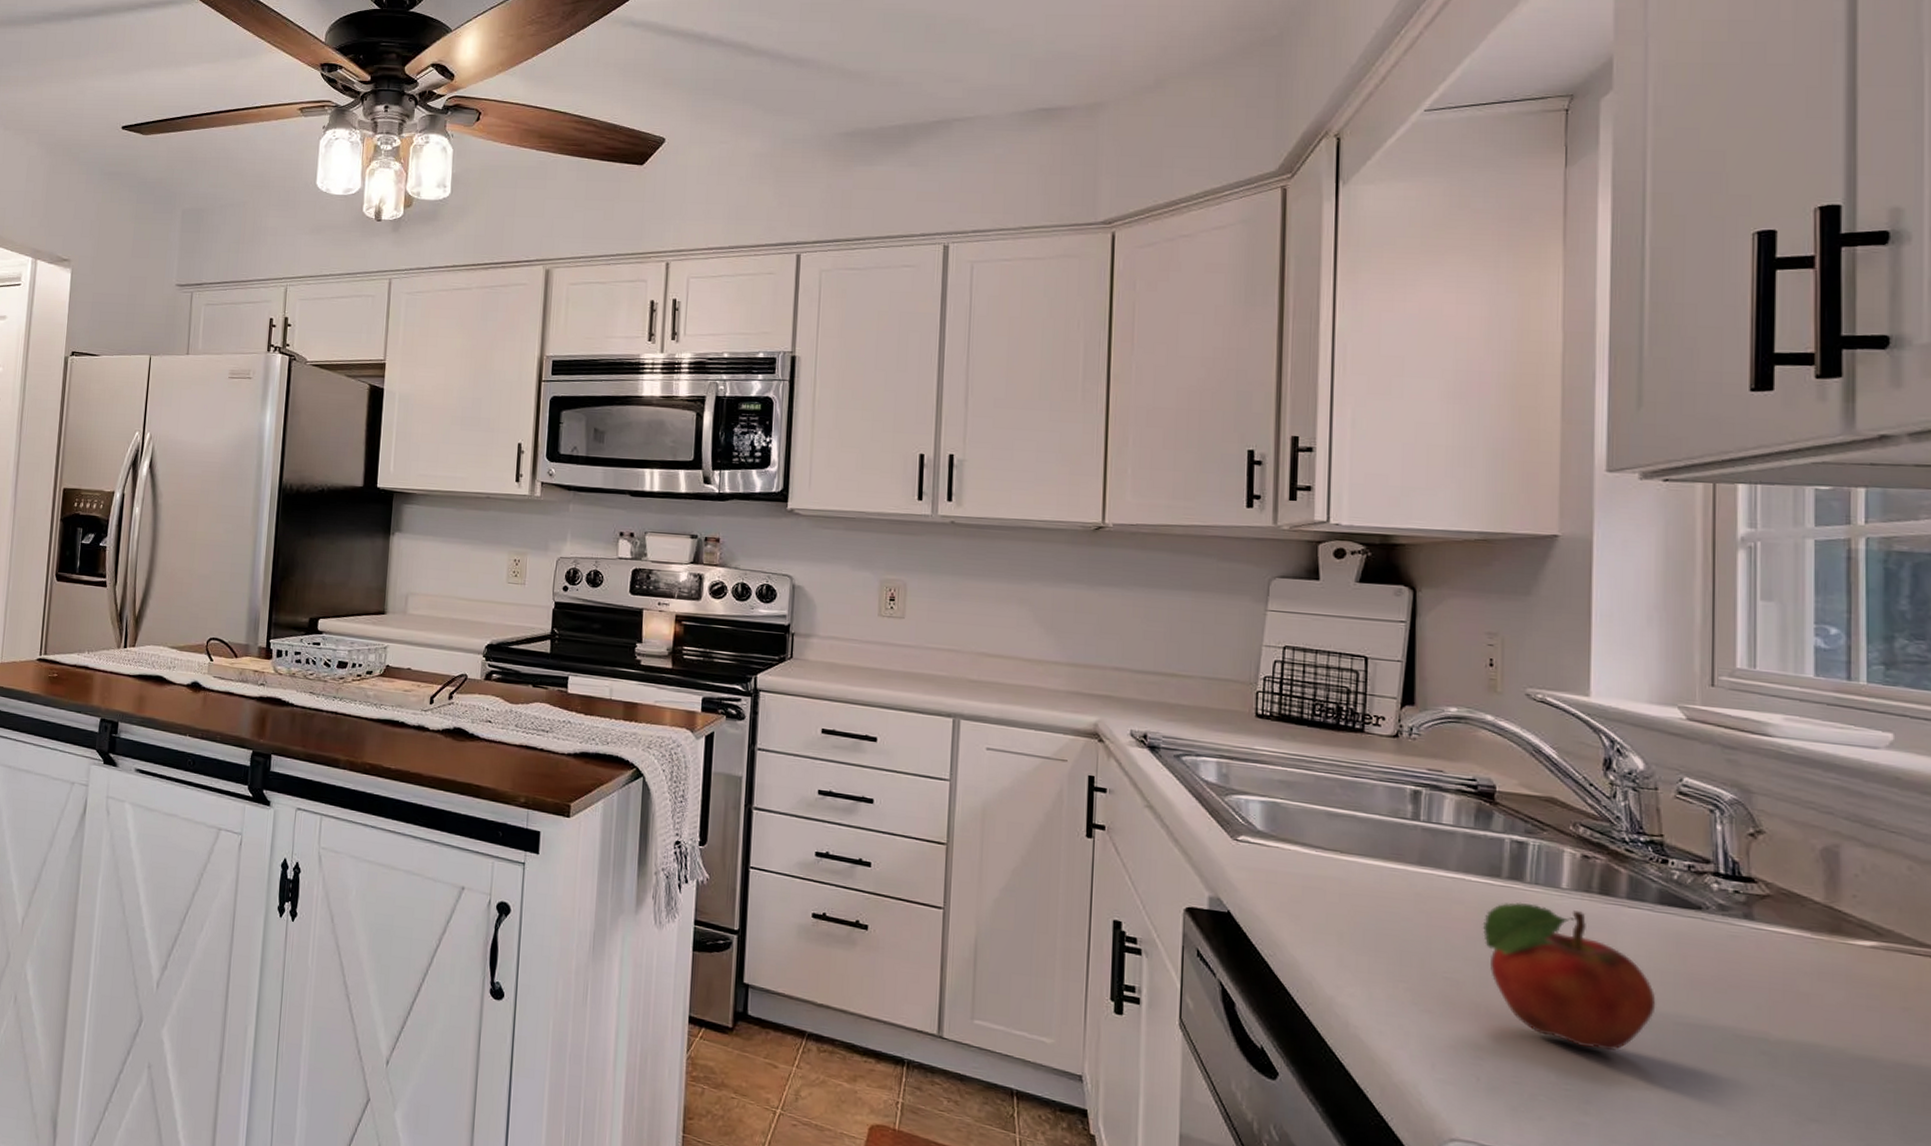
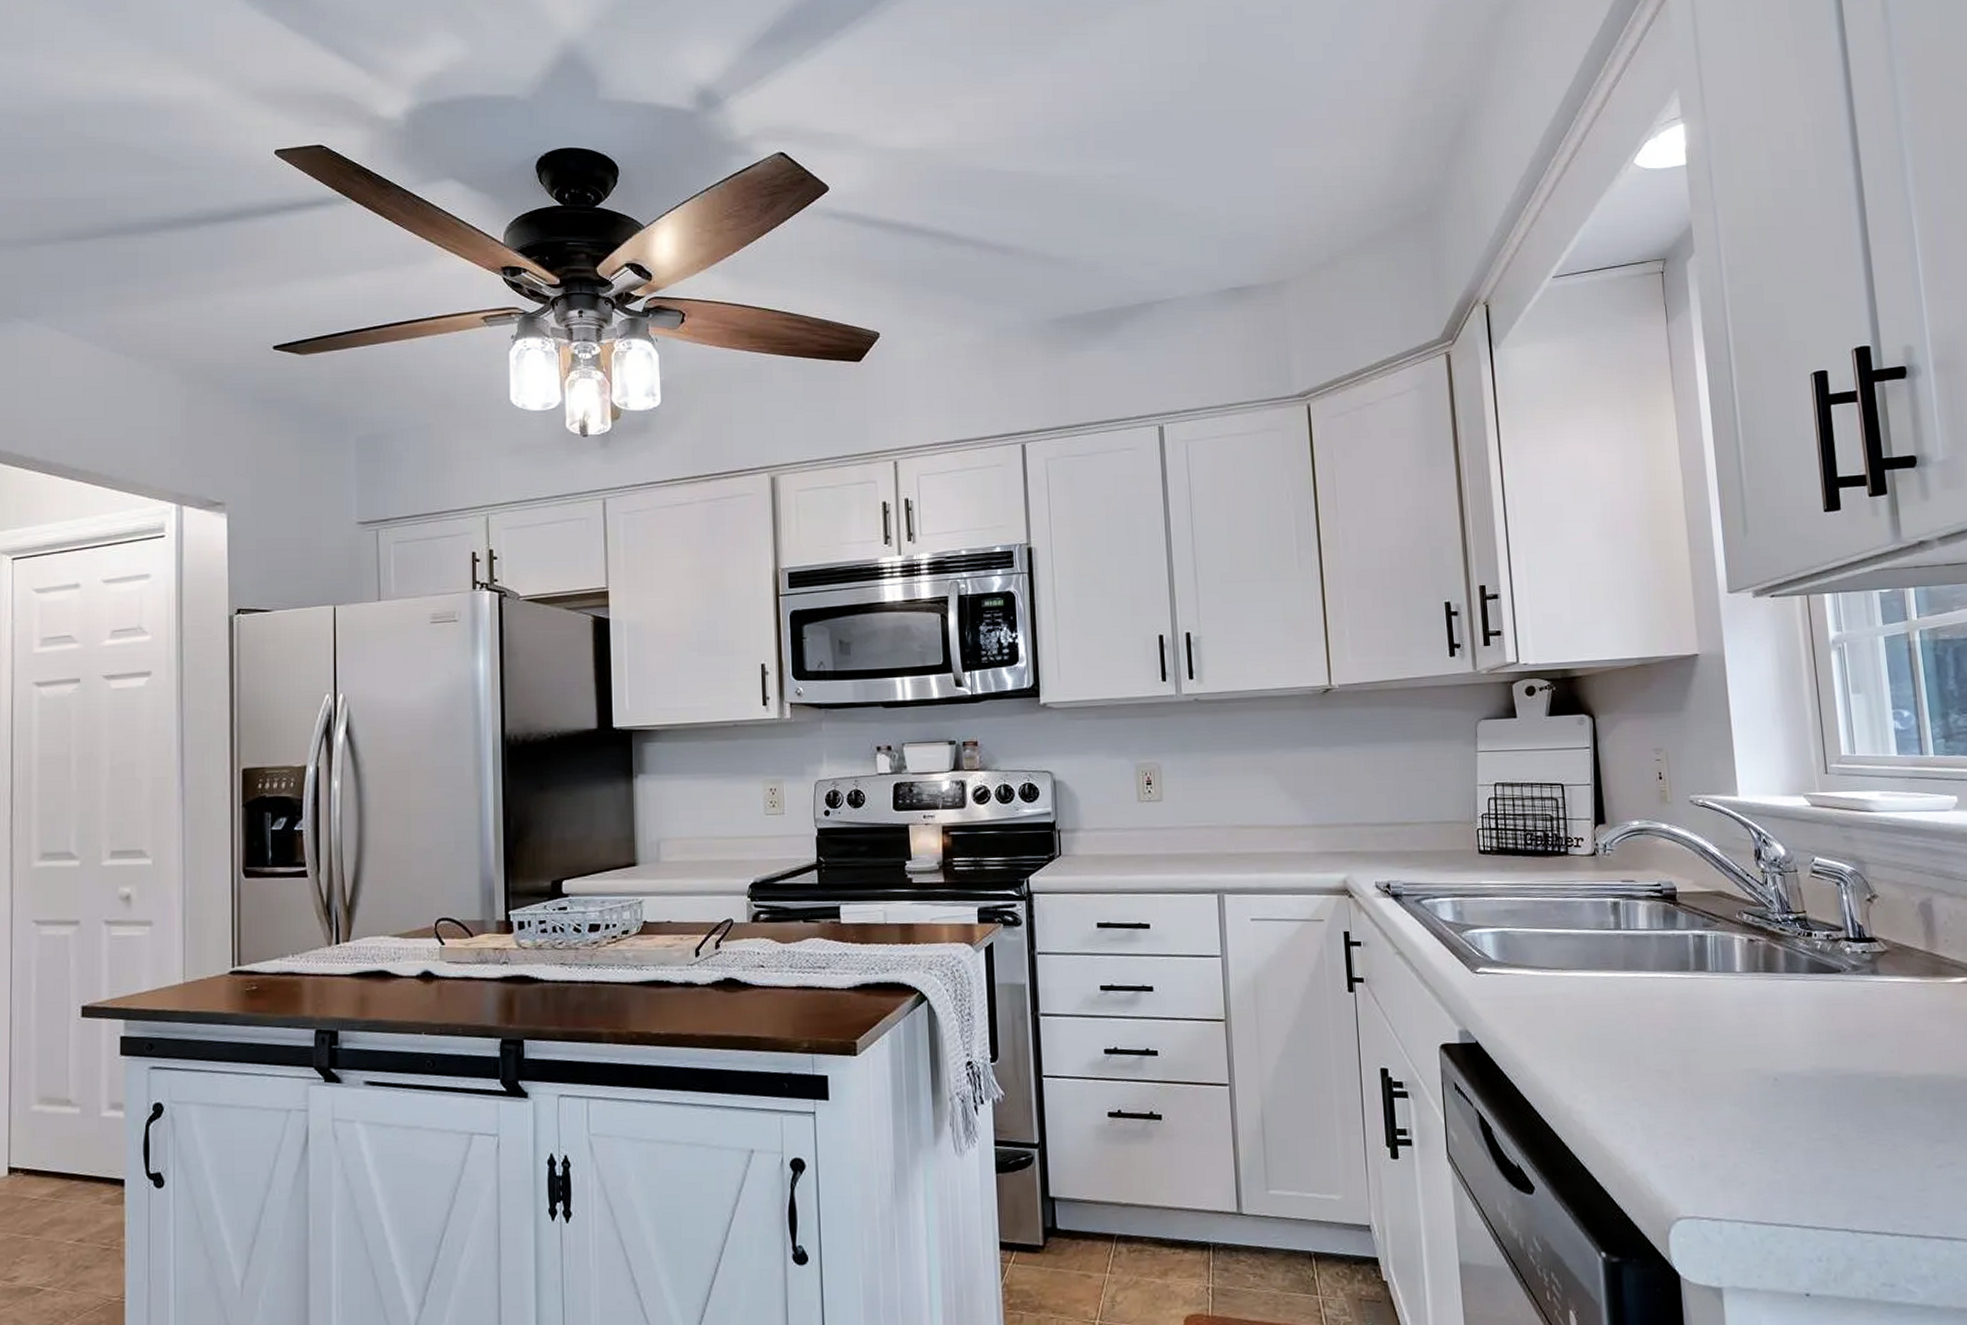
fruit: present [1482,902,1656,1051] -> none [1679,990,1818,1112]

